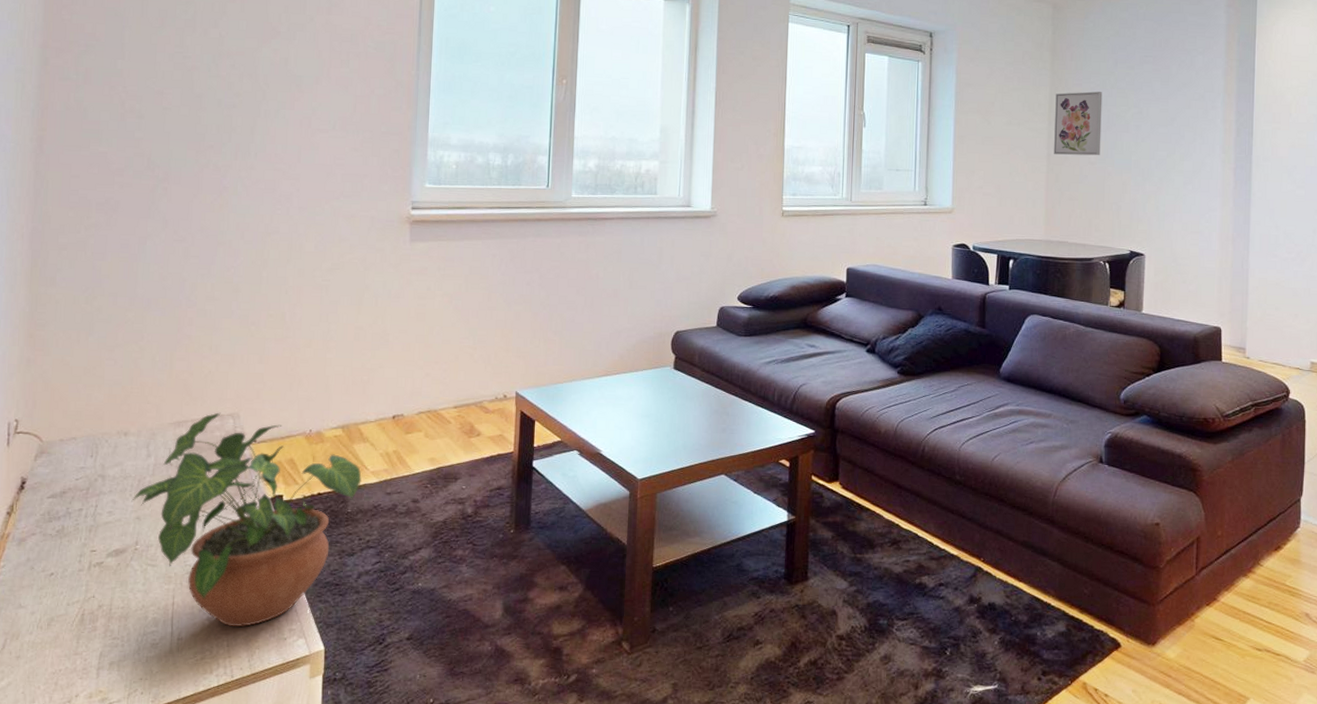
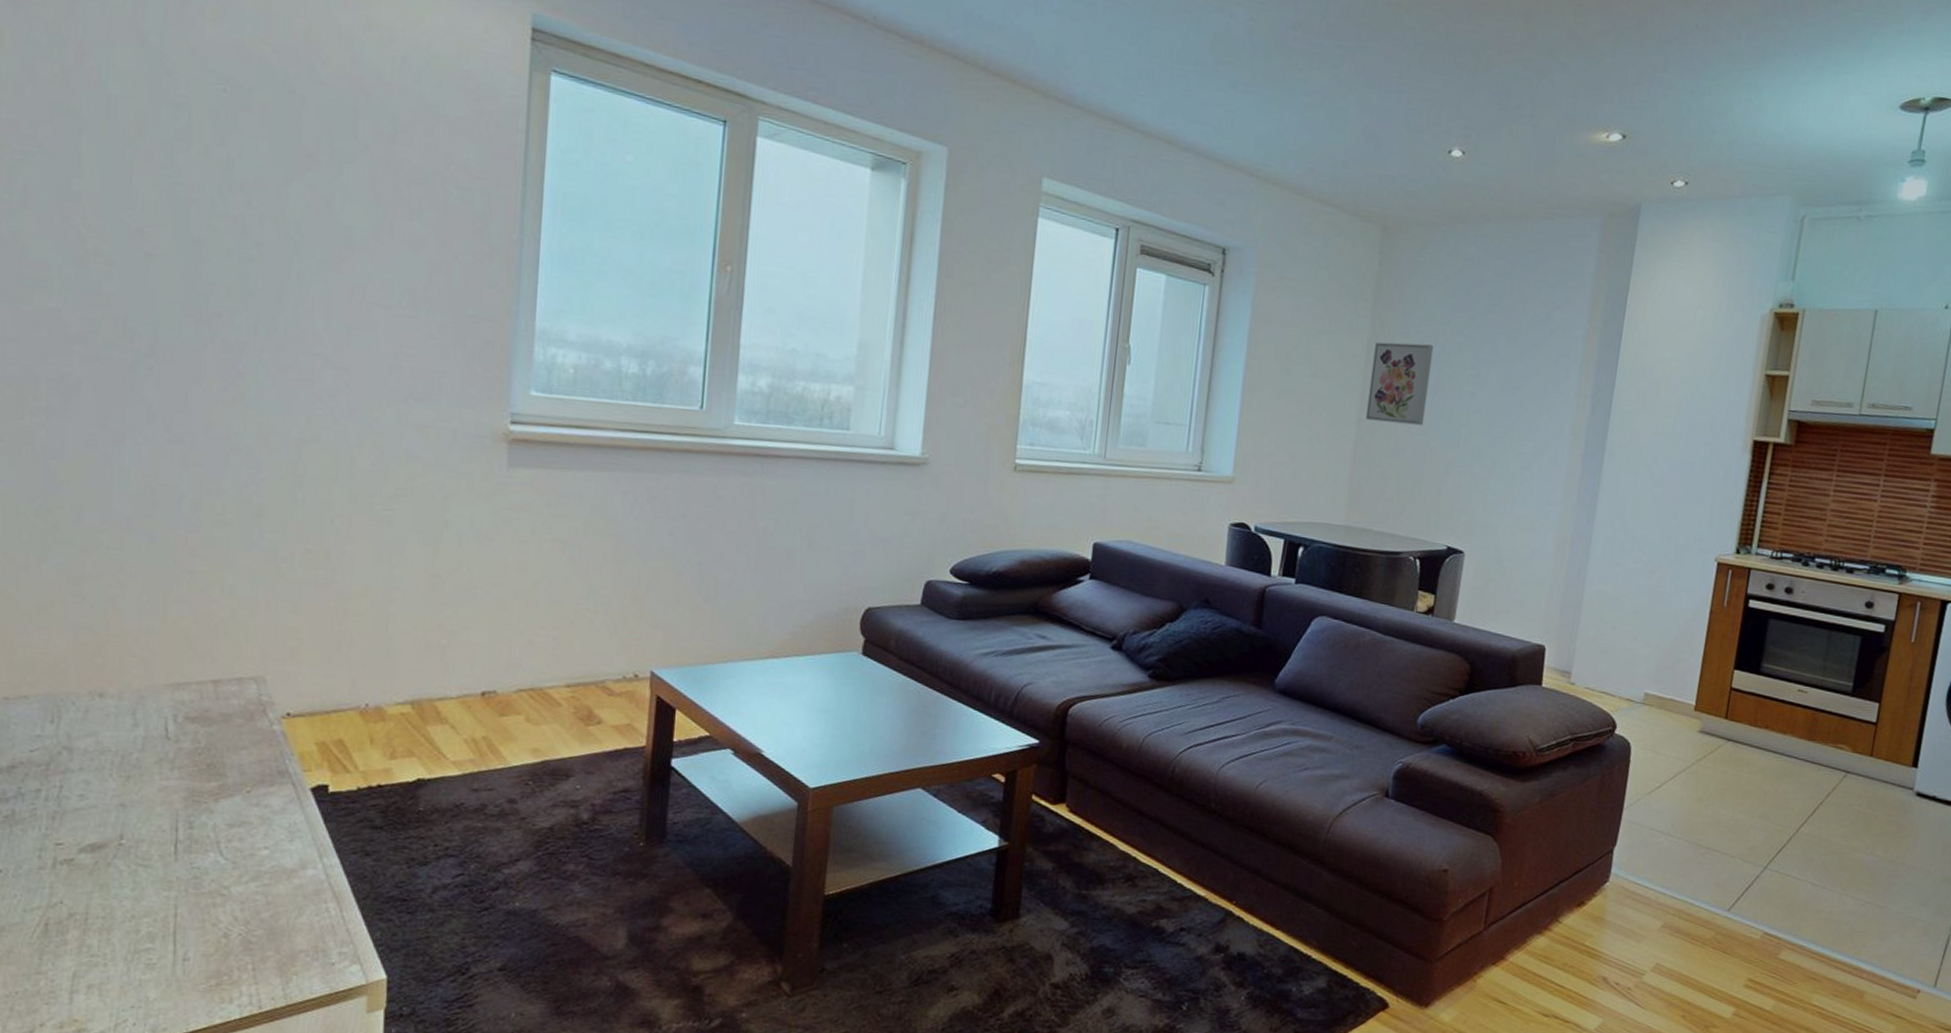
potted plant: present [131,412,362,627] -> none [112,674,439,947]

